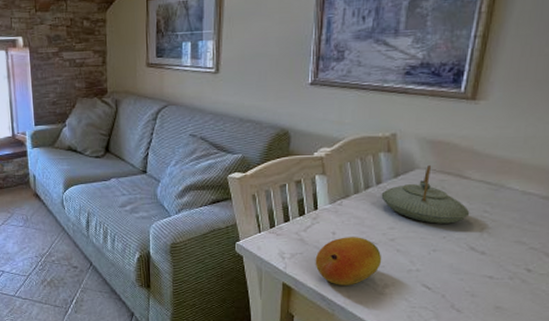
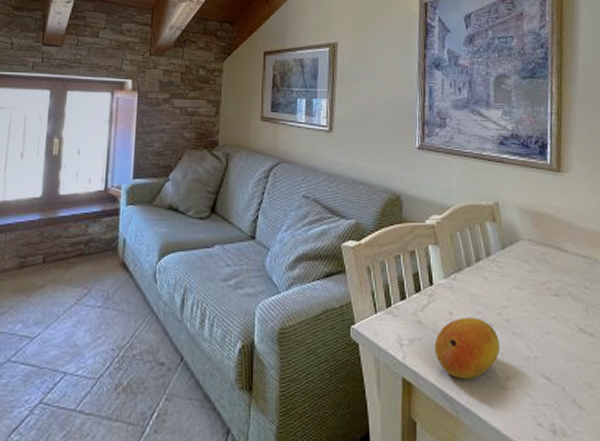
teapot: present [381,166,470,224] -> none [492,237,574,302]

